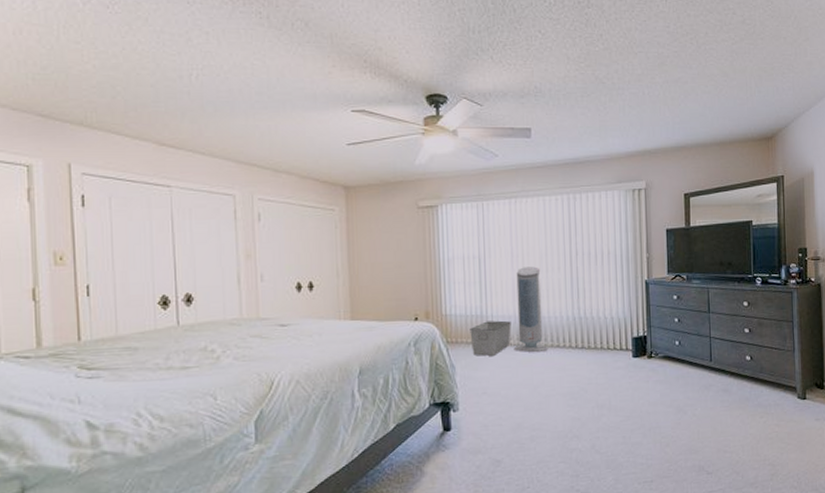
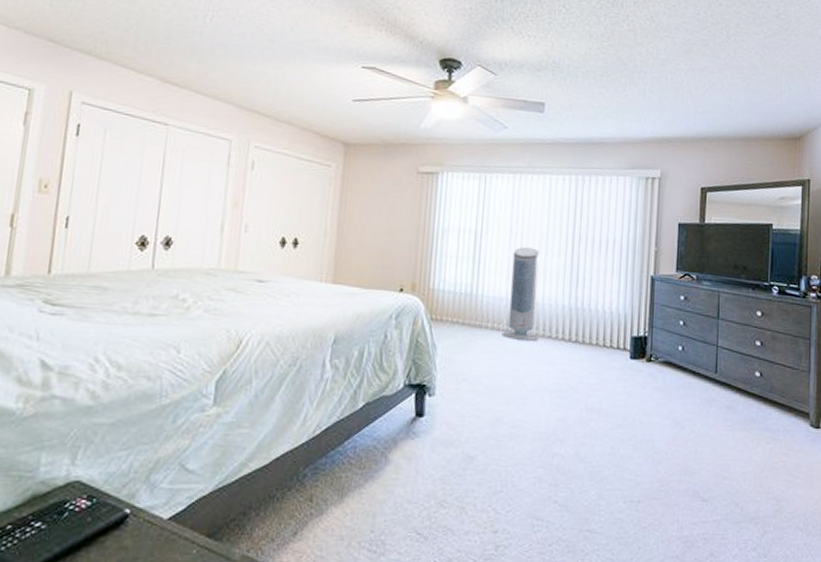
storage bin: present [470,320,511,356] -> none [456,301,502,339]

